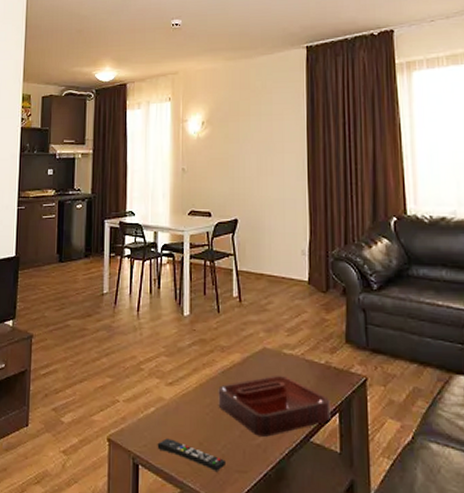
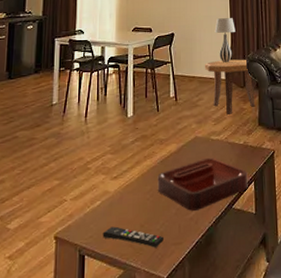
side table: none [276,255,342,326] -> present [205,59,256,116]
table lamp: none [288,202,316,260] -> present [214,18,236,63]

